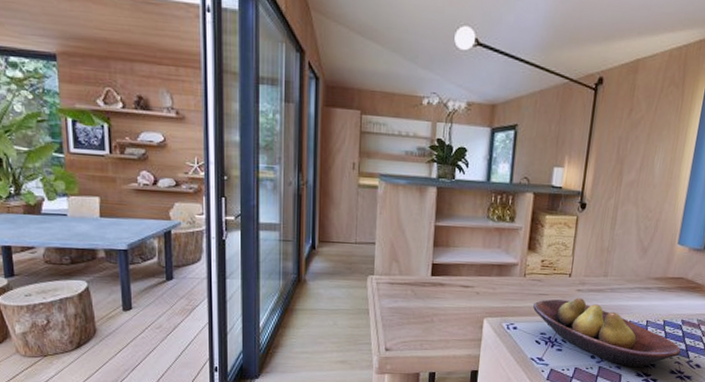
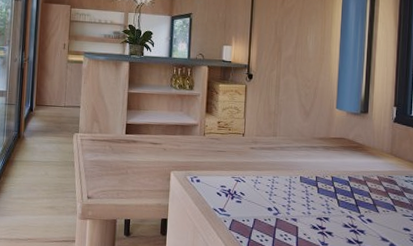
fruit bowl: present [533,297,681,368] -> none [213,154,351,221]

